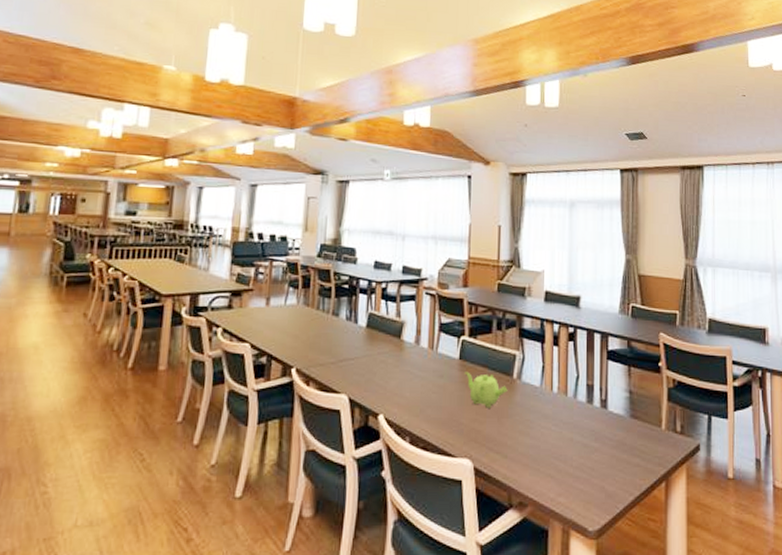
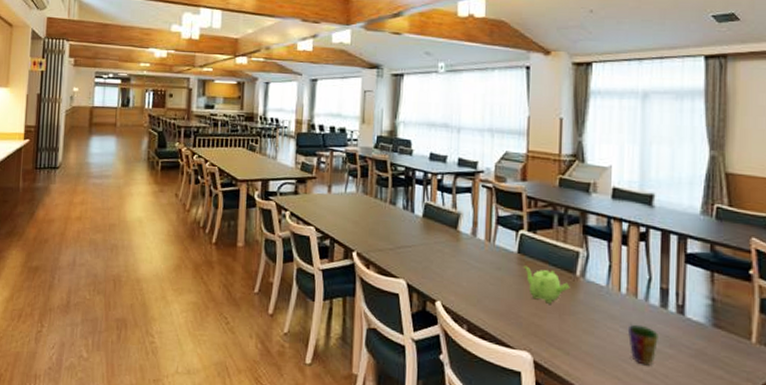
cup: none [558,421,585,461] -> present [627,324,658,366]

